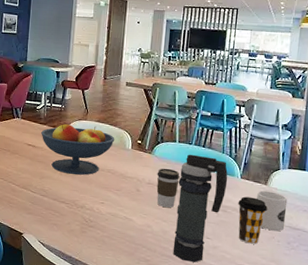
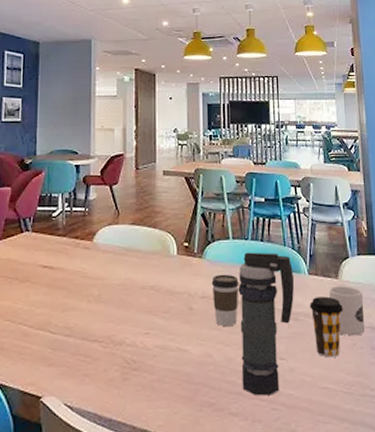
fruit bowl: present [41,124,115,175] -> none [60,230,156,299]

